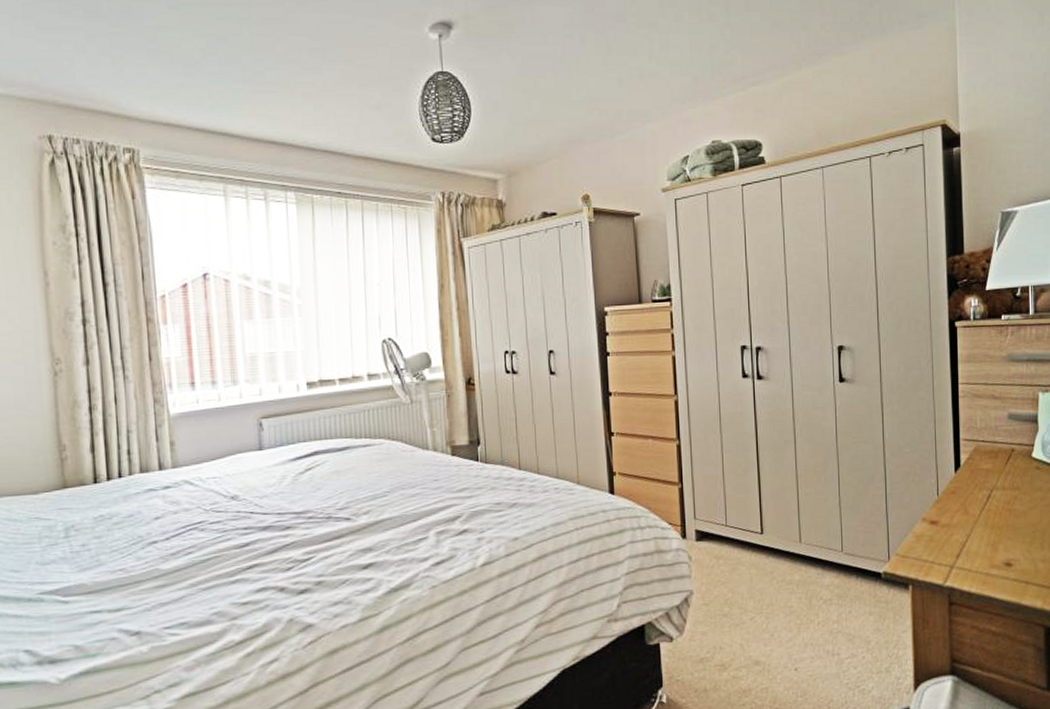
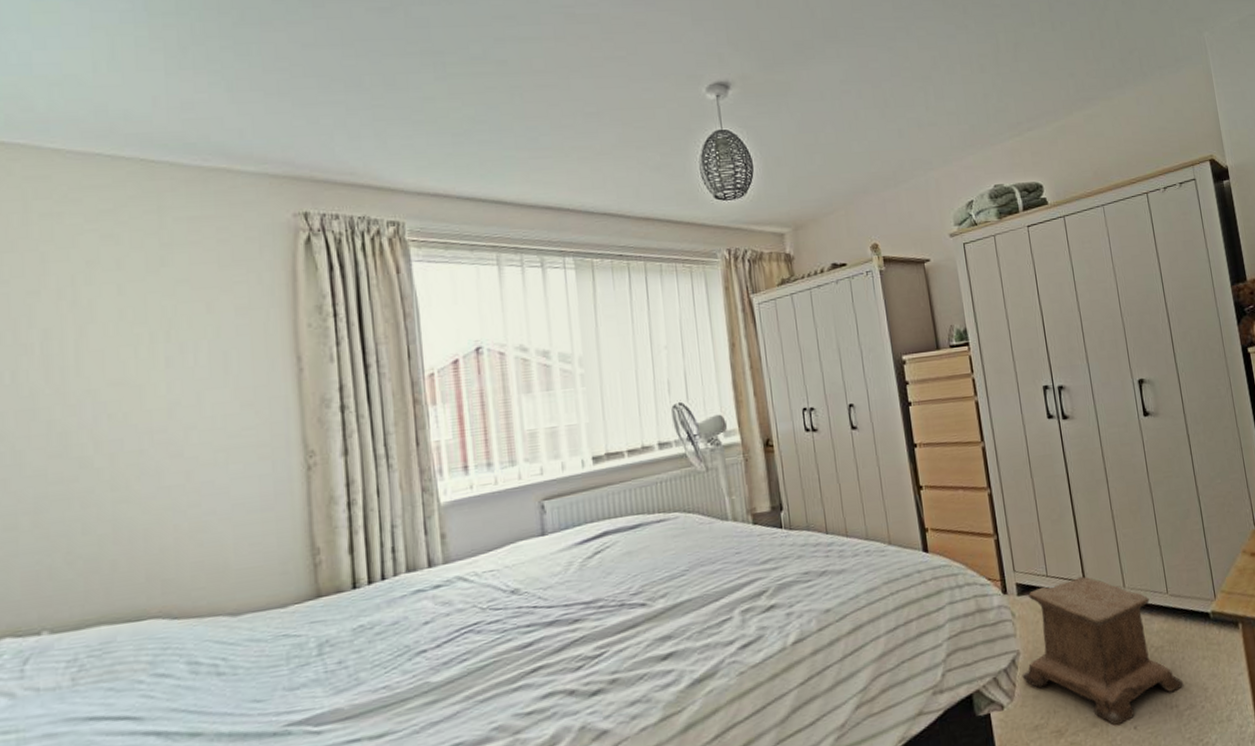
stool: none [693,529,847,665] -> present [1022,576,1184,725]

